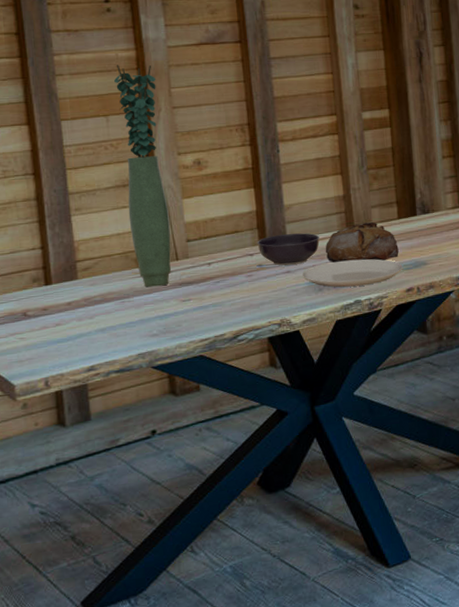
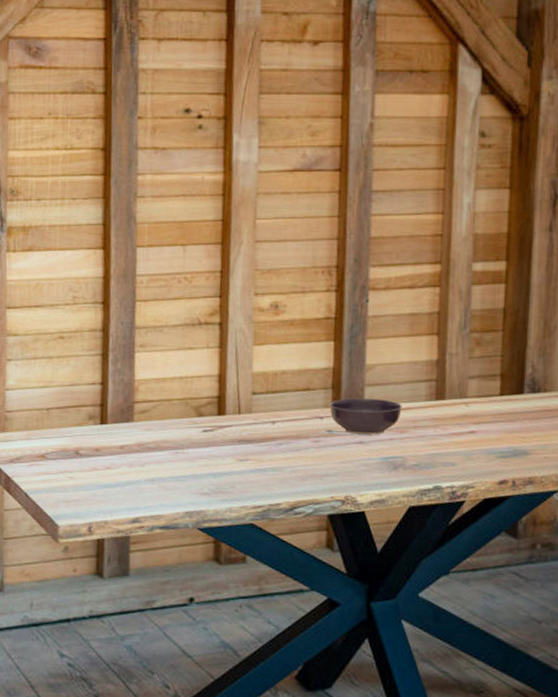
vase: present [114,65,172,287] -> none [193,189,241,441]
plate: present [303,258,403,288] -> none [377,437,498,470]
bread: present [325,222,399,263] -> none [407,395,496,443]

